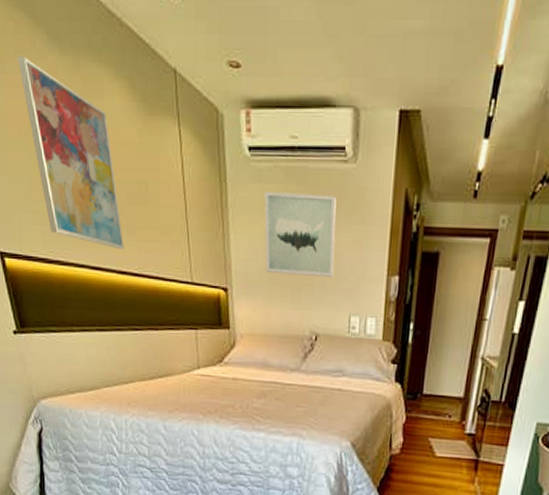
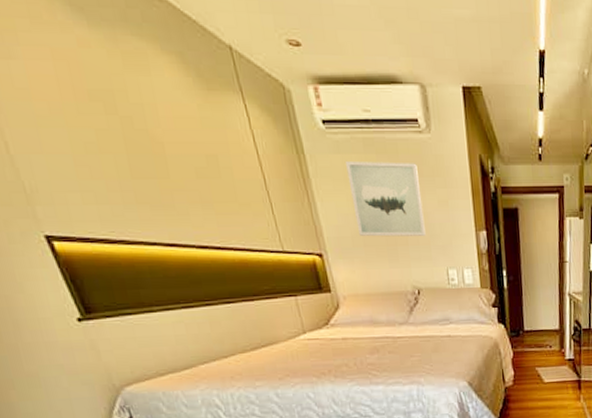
wall art: present [17,56,124,250] -> none [34,28,201,225]

